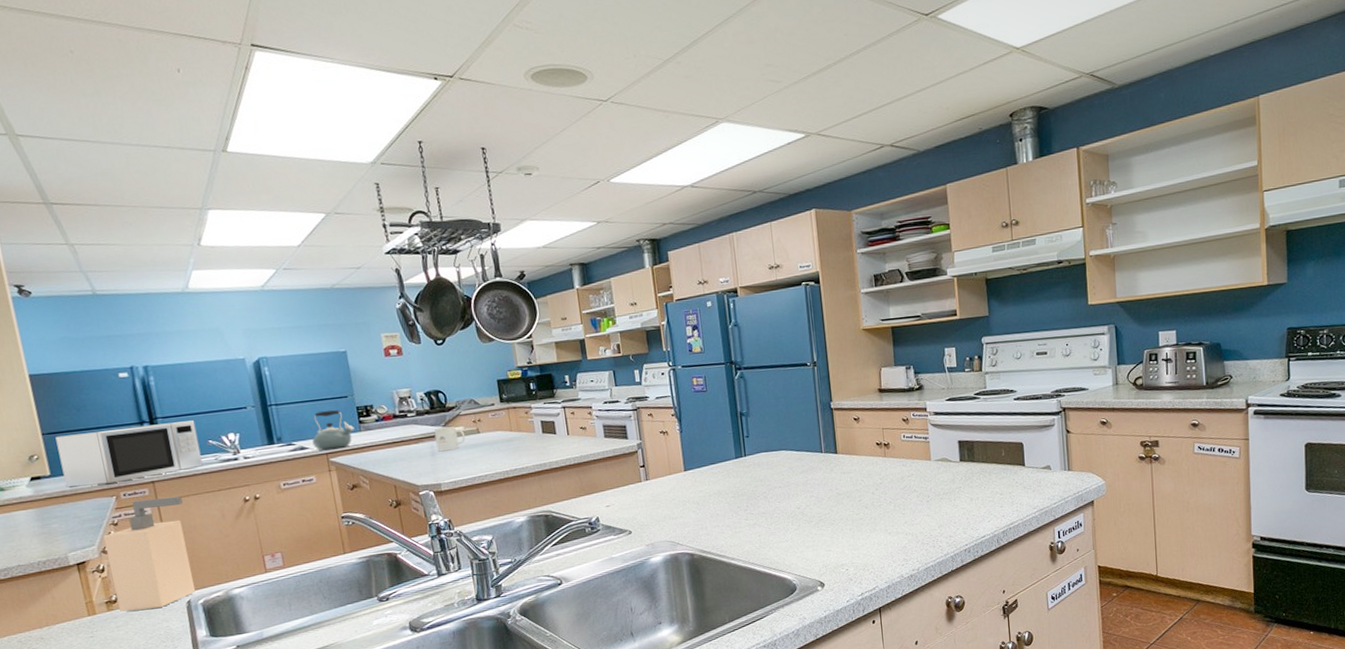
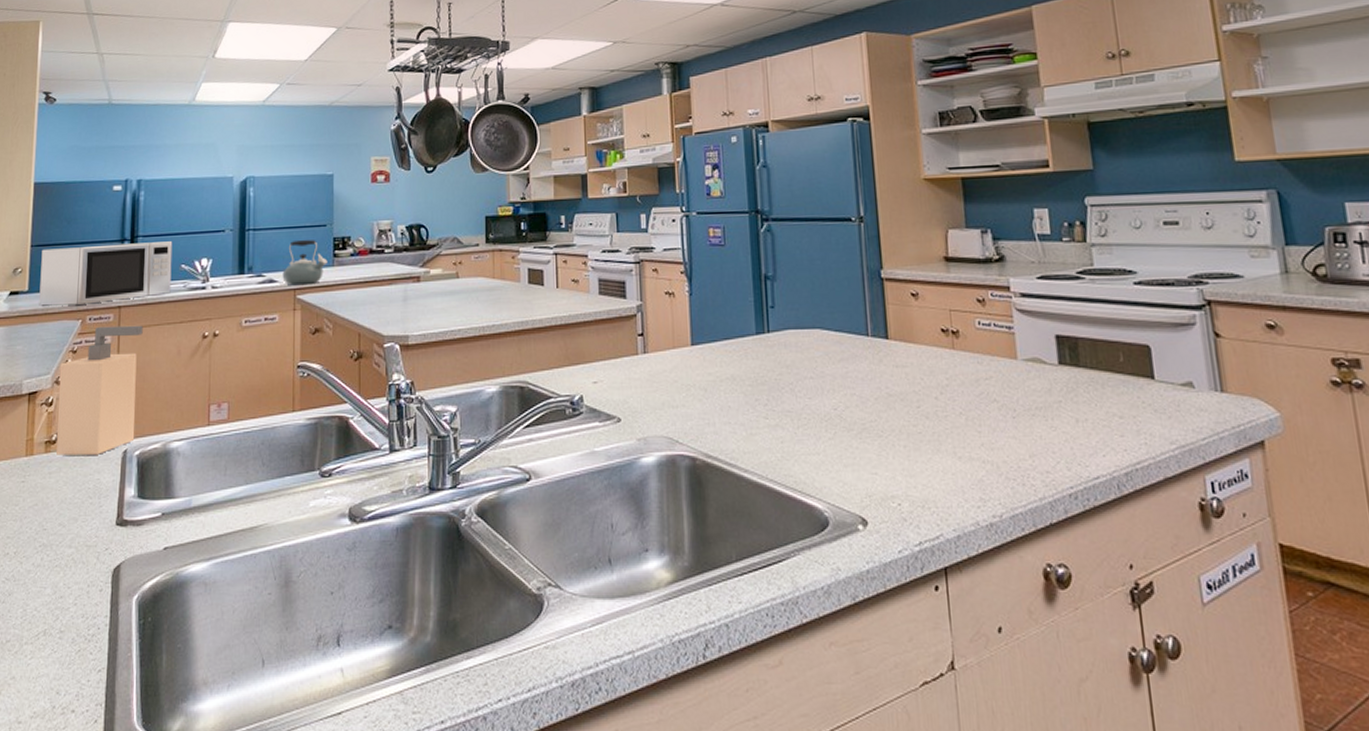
mug: present [434,426,466,452] -> none [410,268,443,297]

